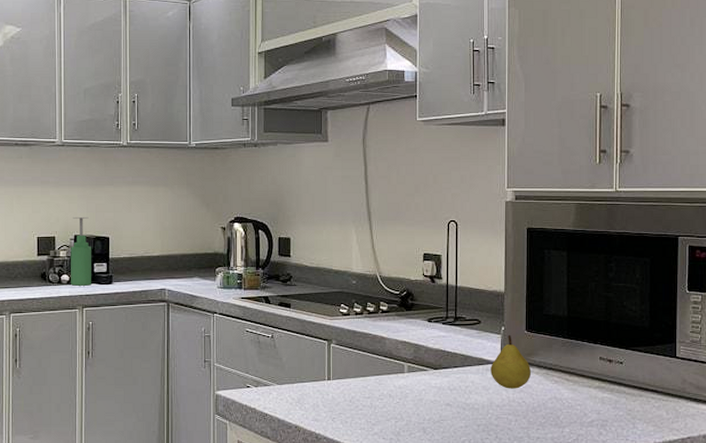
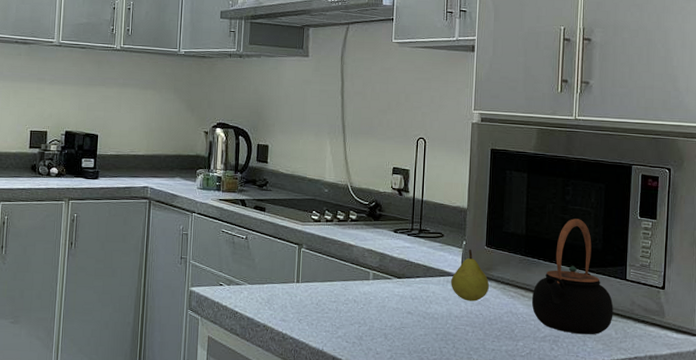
soap dispenser: present [71,216,91,286] -> none [59,113,81,180]
teapot: none [576,296,664,417] -> present [531,218,613,335]

